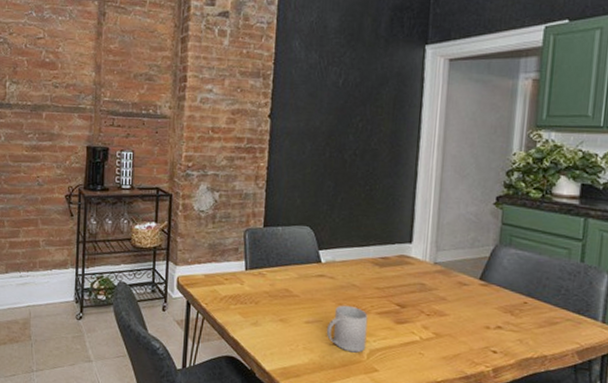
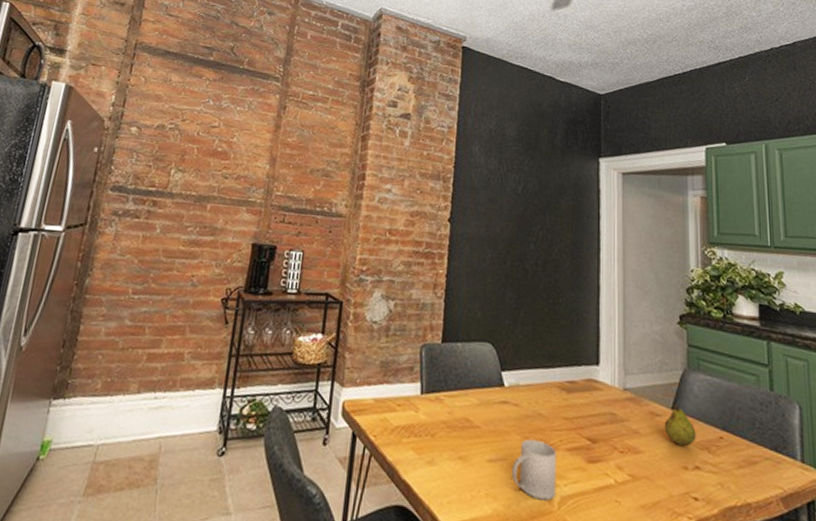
fruit: none [470,276,502,310] -> present [664,405,696,446]

